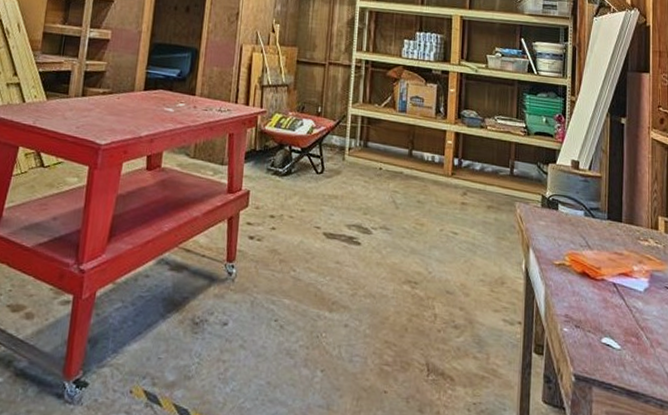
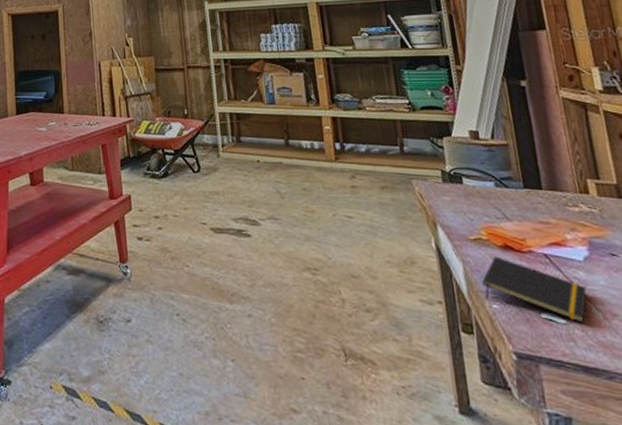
notepad: none [558,282,642,349] -> present [481,256,587,323]

